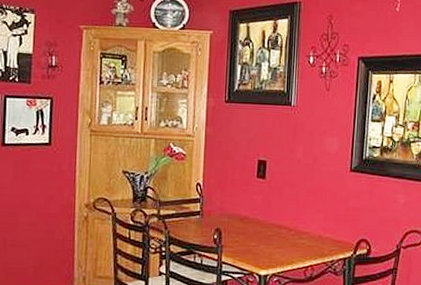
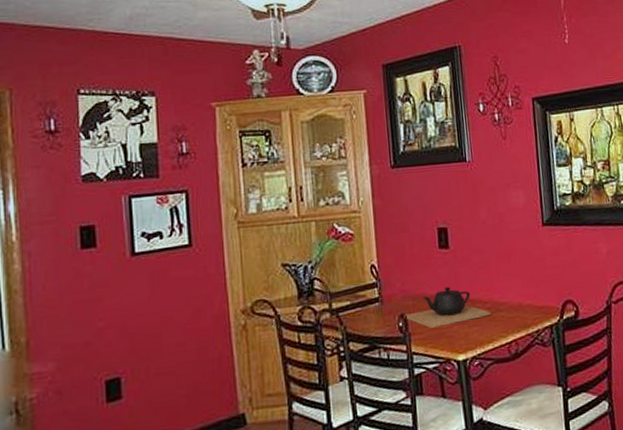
teapot: none [219,211,293,244] -> present [404,287,490,328]

